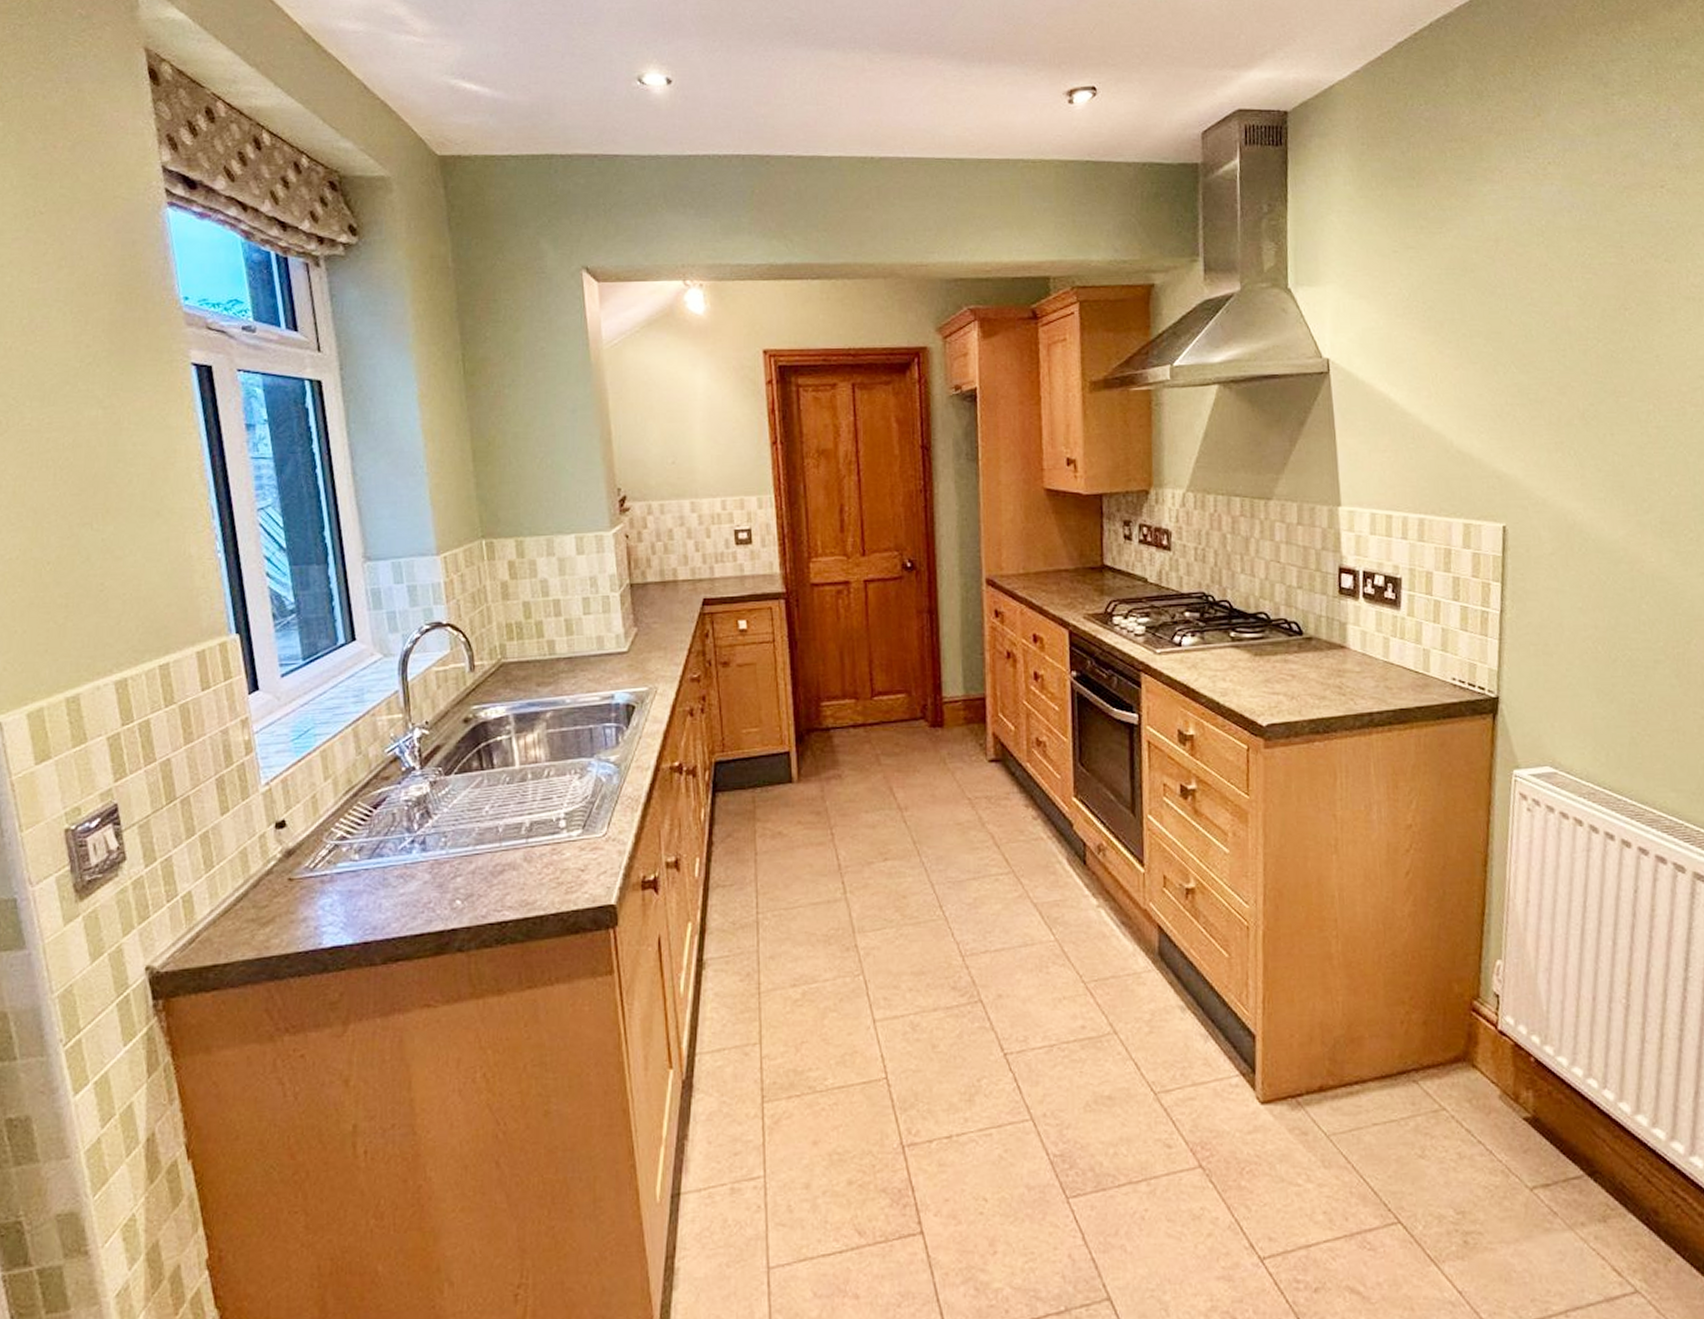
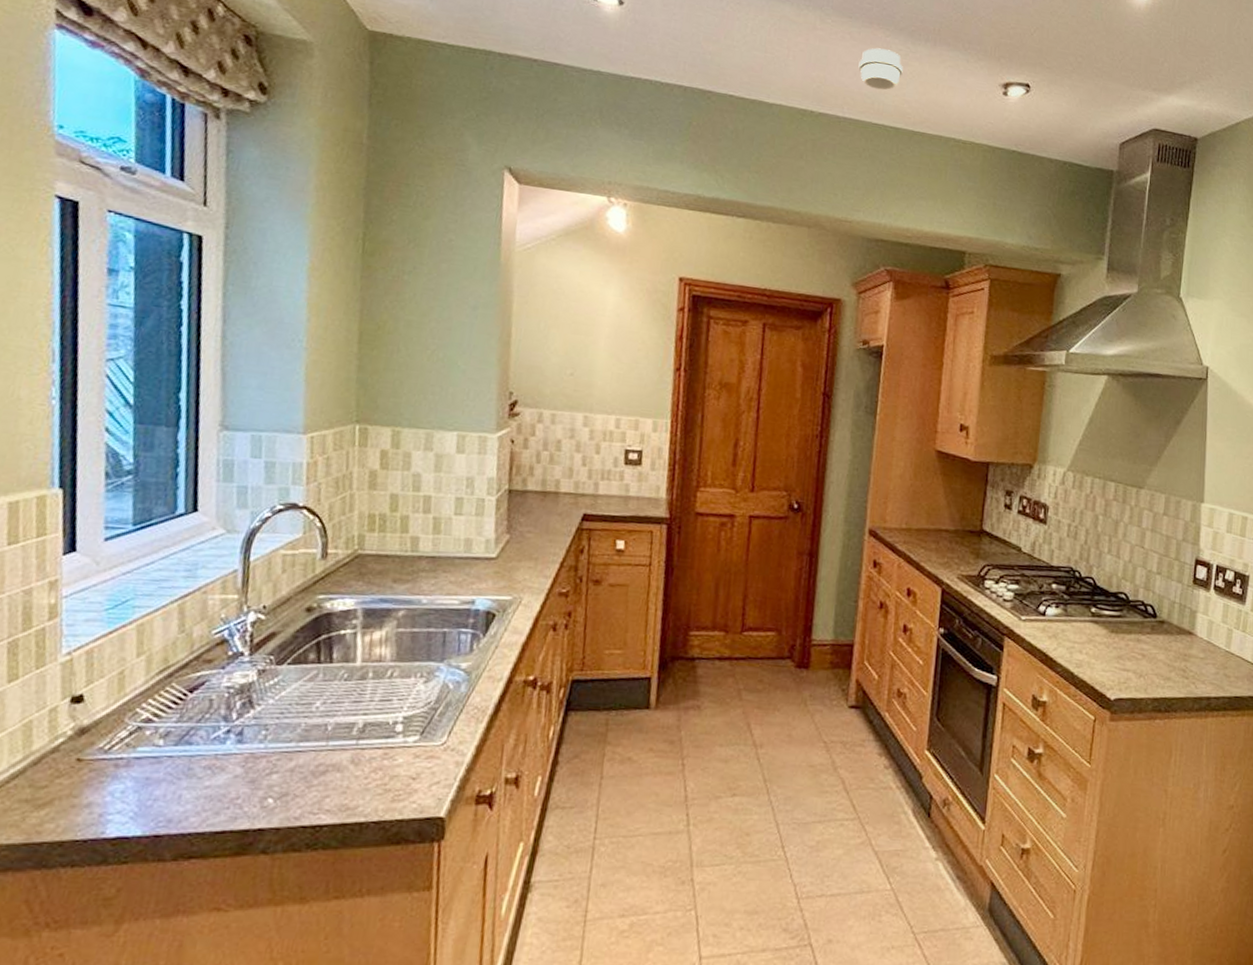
smoke detector: none [913,78,960,122] -> present [858,48,903,90]

